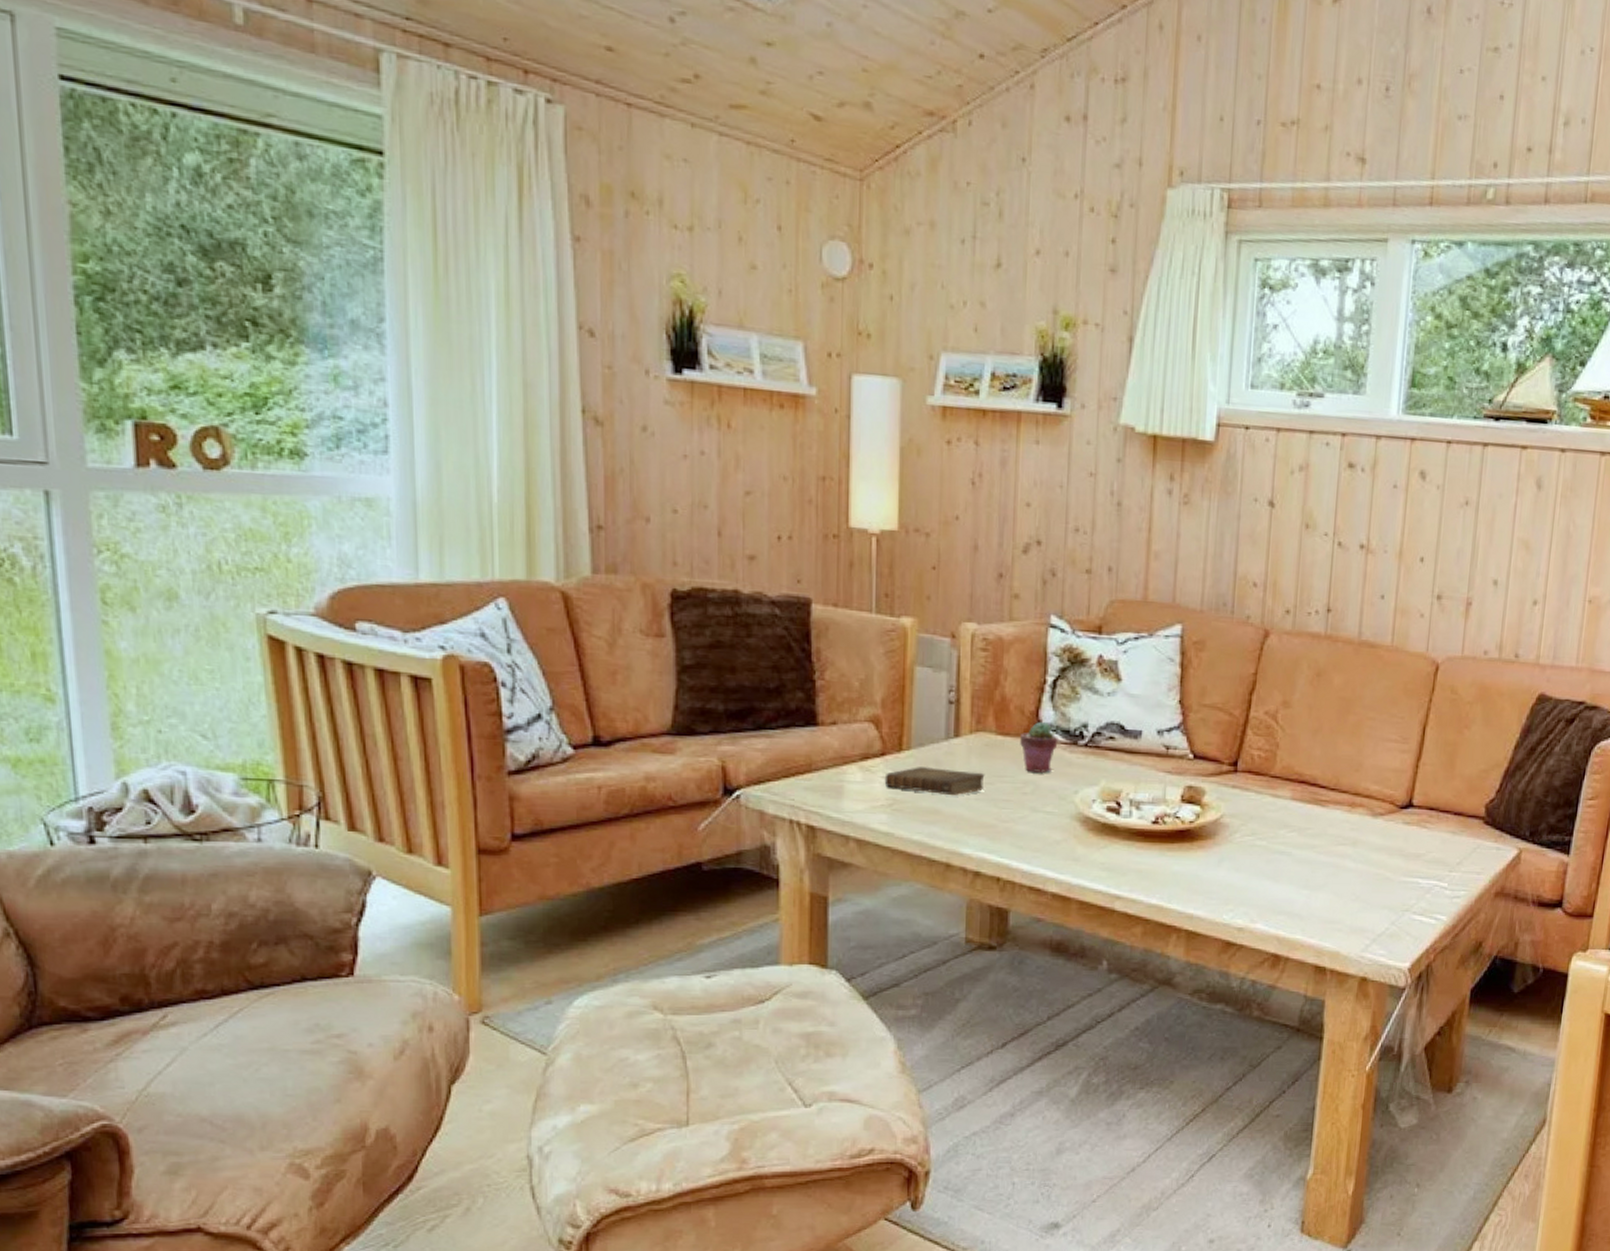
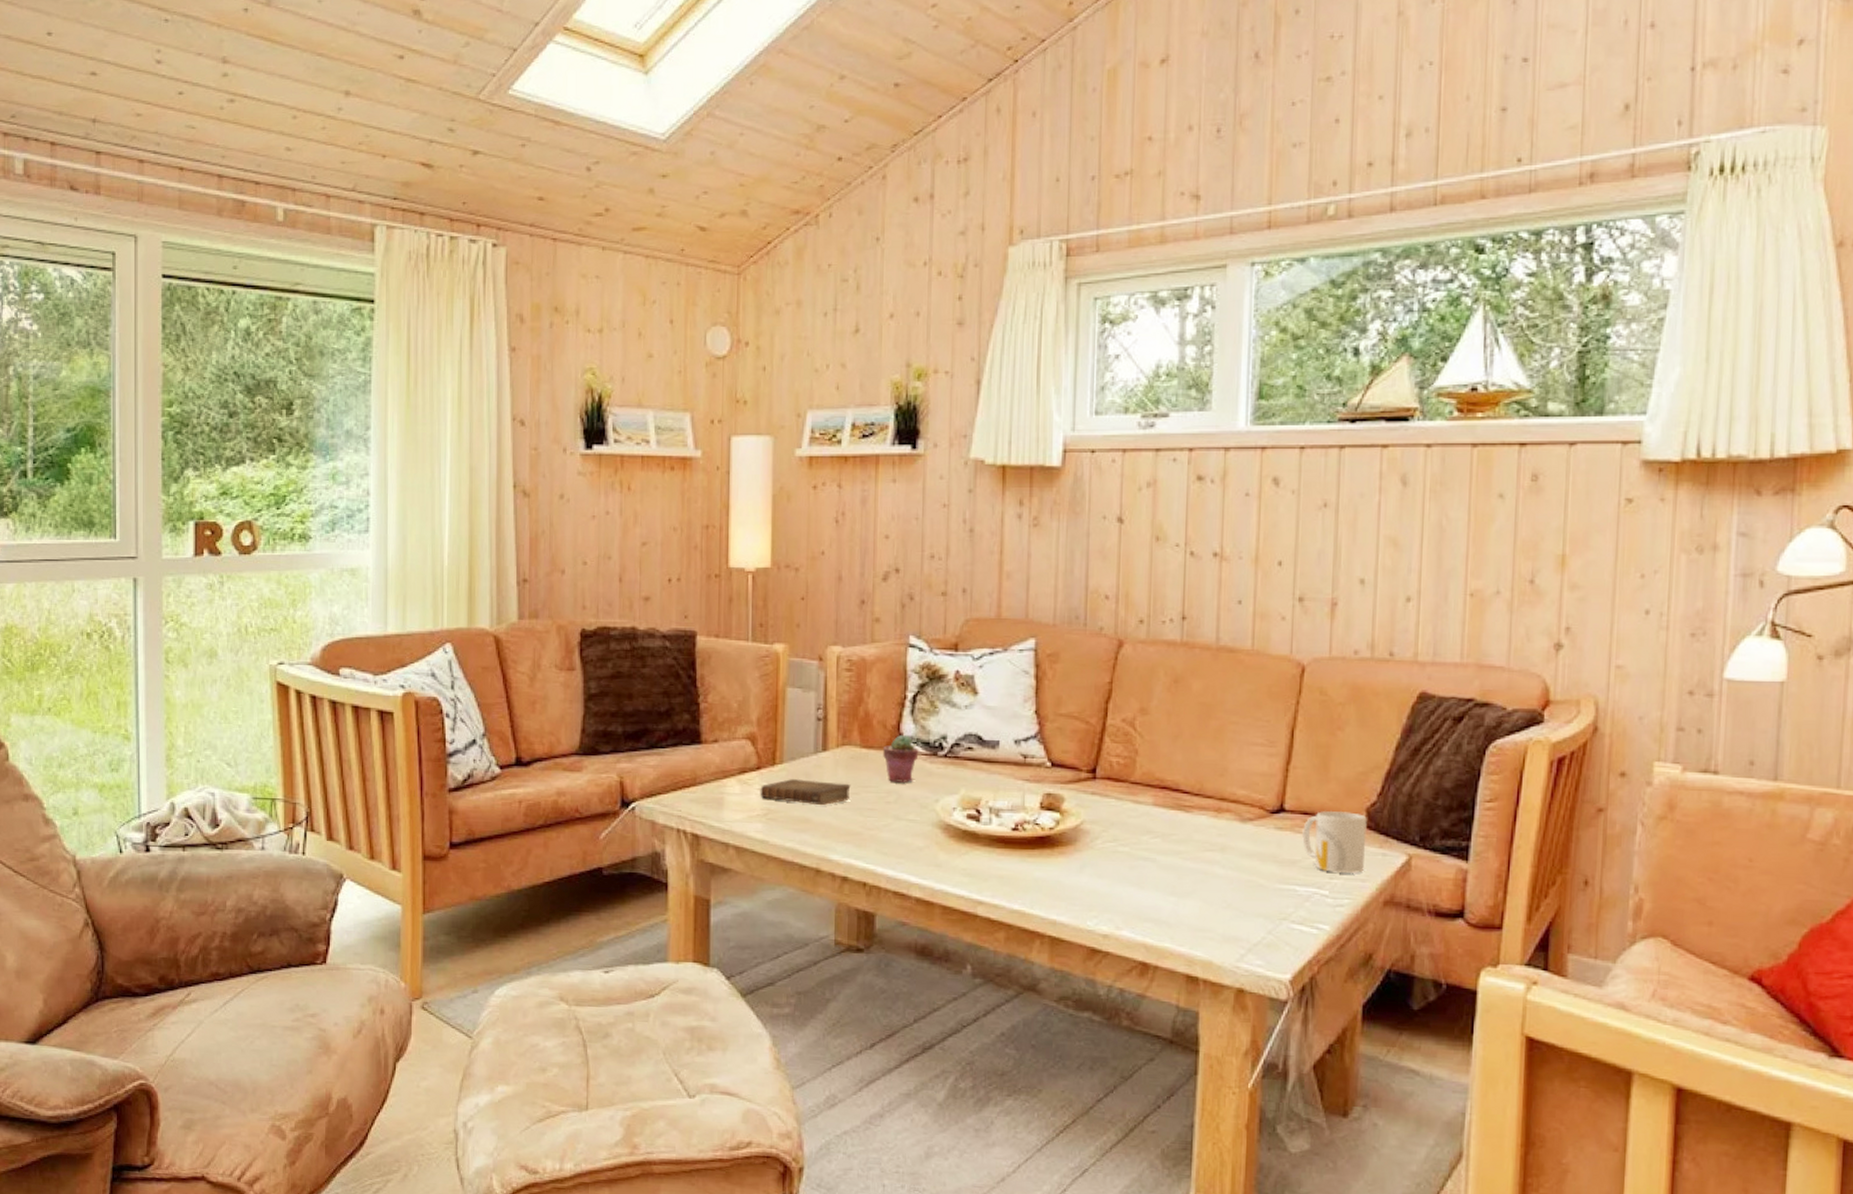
mug: none [1427,806,1486,867] -> present [1302,810,1367,874]

